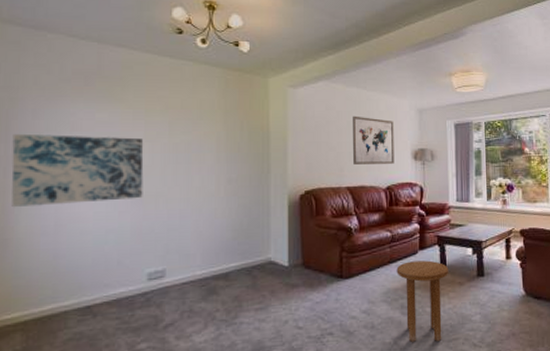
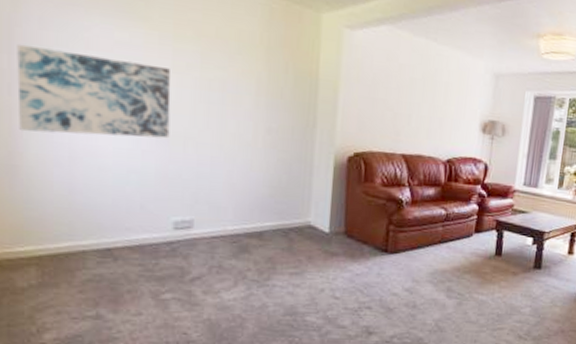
wall art: present [353,116,394,164] -> none [412,72,464,134]
side table: present [396,260,449,342] -> none [446,244,504,329]

